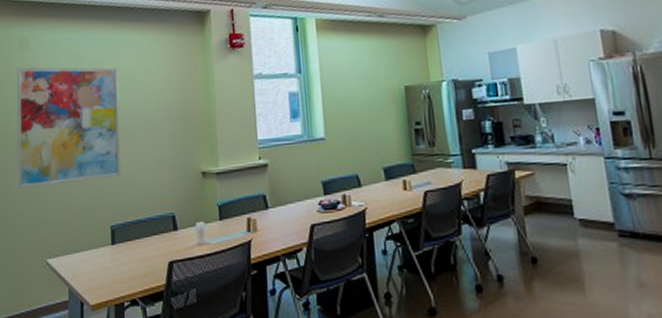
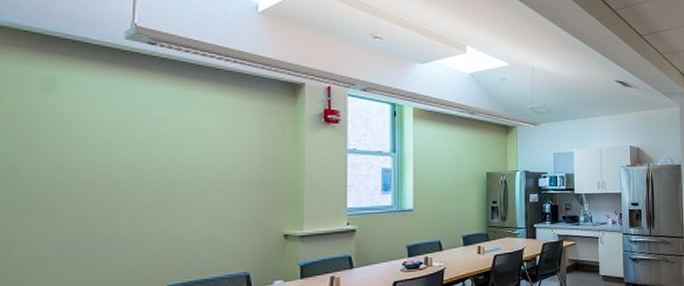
wall art: present [16,67,121,189] -> none [30,110,186,246]

